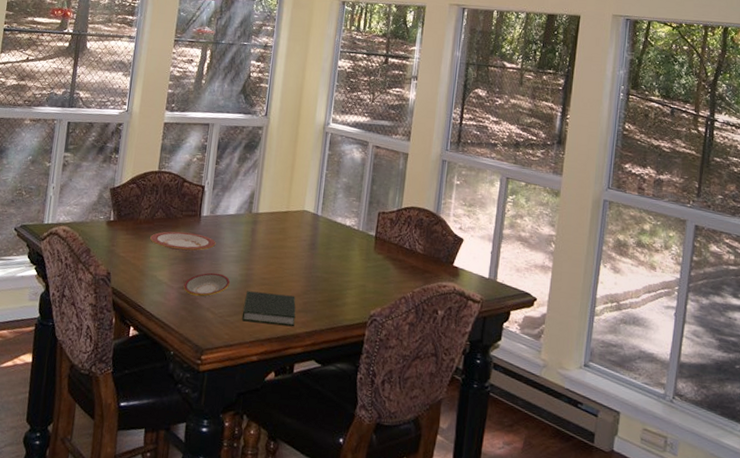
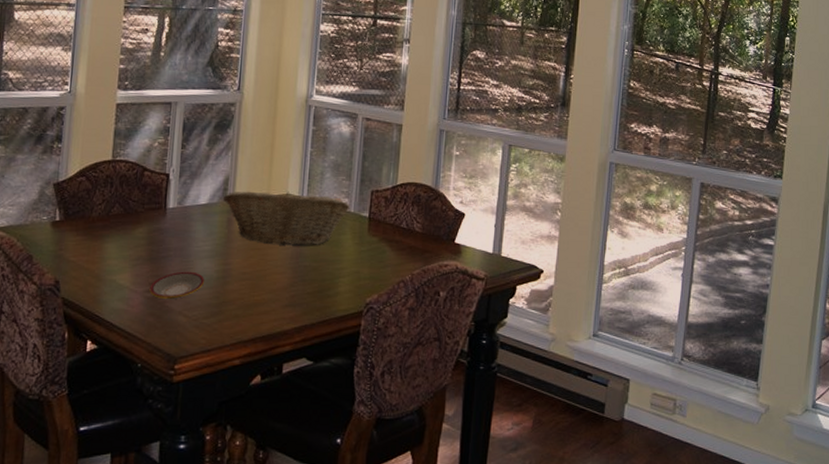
plate: present [150,231,216,252] -> none [106,227,186,250]
book: present [242,291,296,327] -> none [221,288,283,324]
fruit basket: none [249,205,359,259] -> present [223,191,350,246]

